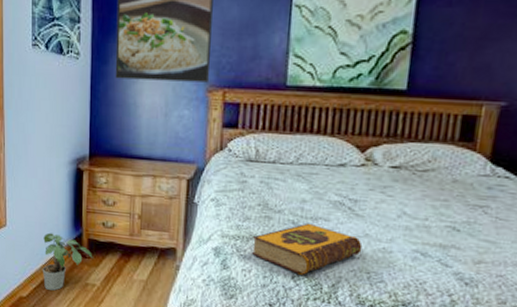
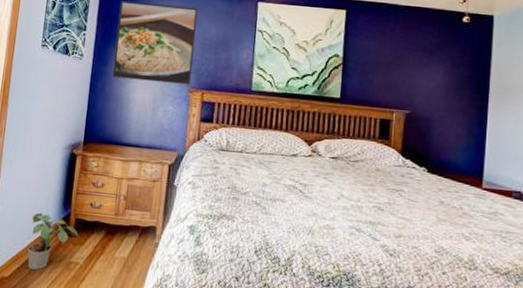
hardback book: present [251,223,363,275] -> none [221,203,311,250]

